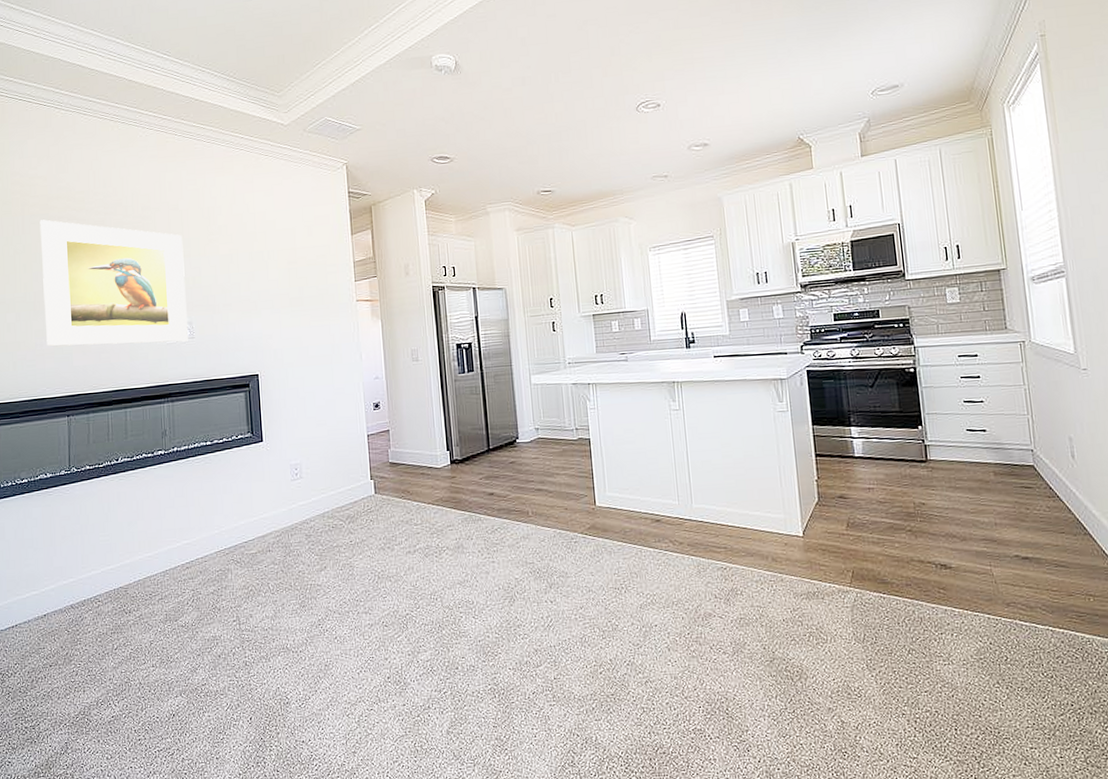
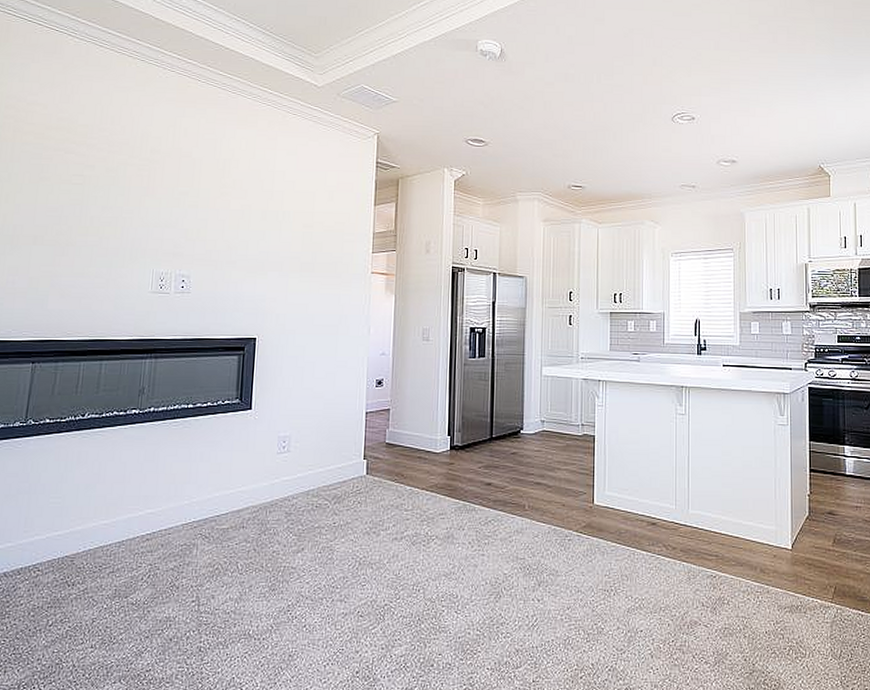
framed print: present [40,219,189,346] -> none [20,149,192,296]

